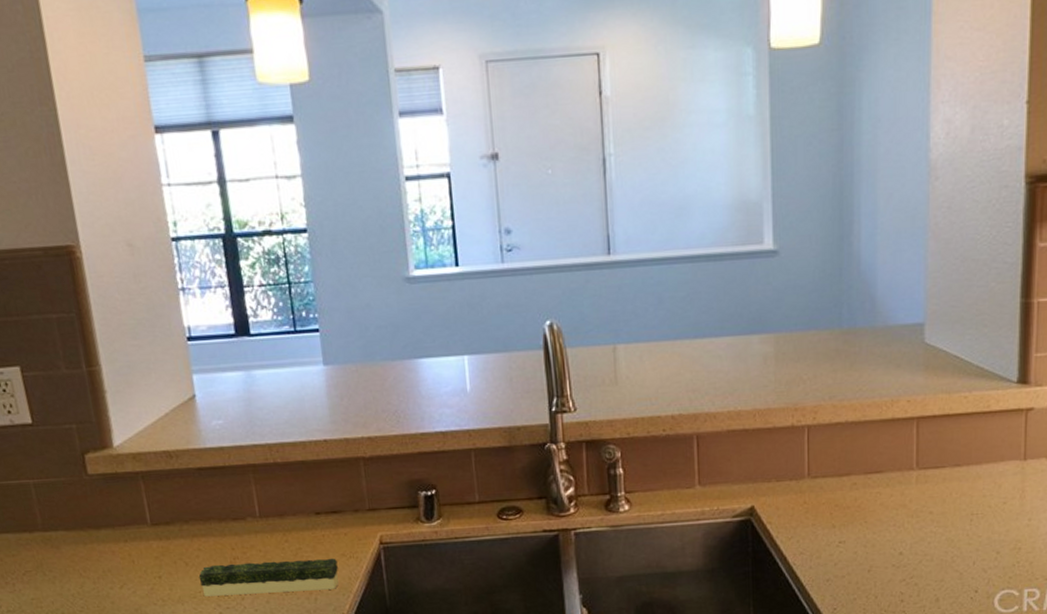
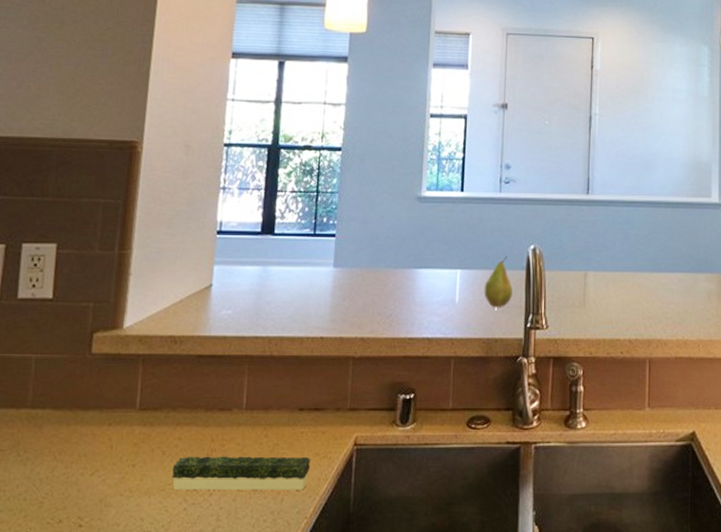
fruit: none [497,335,531,394] -> present [484,255,513,308]

